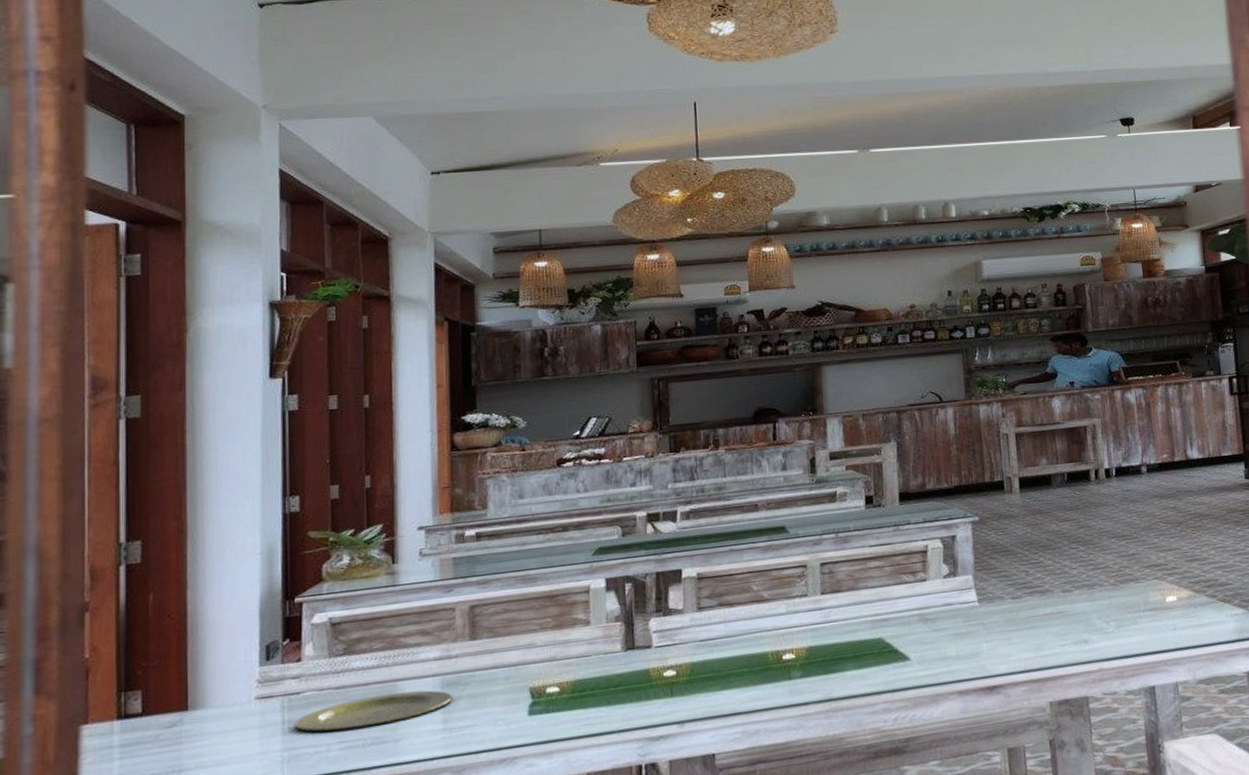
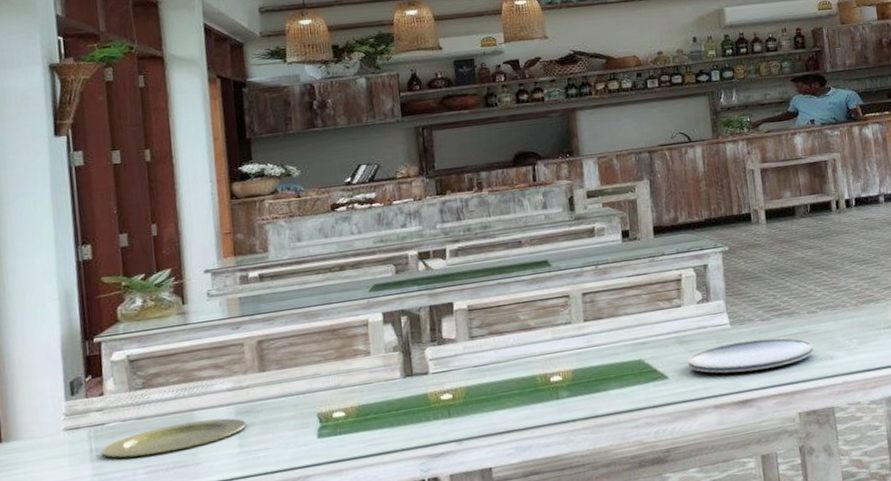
plate: none [931,618,1069,656] -> present [688,338,815,373]

